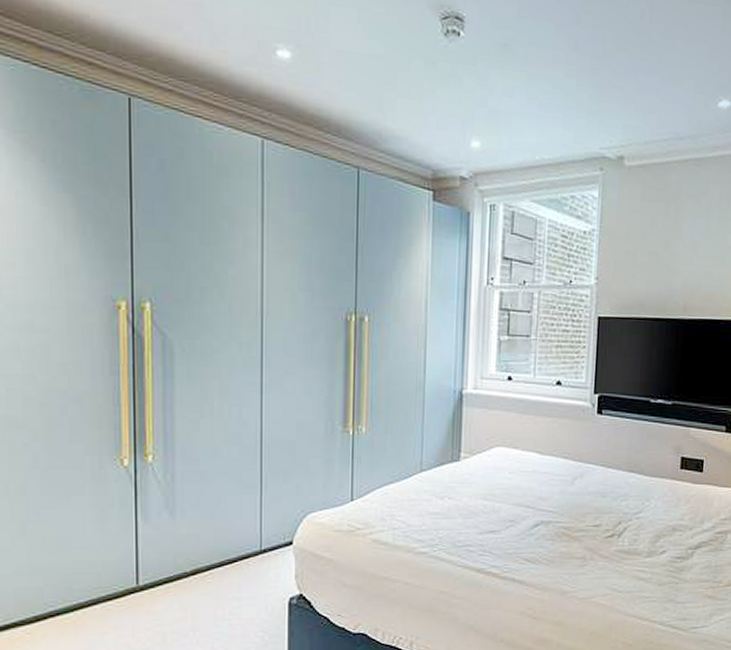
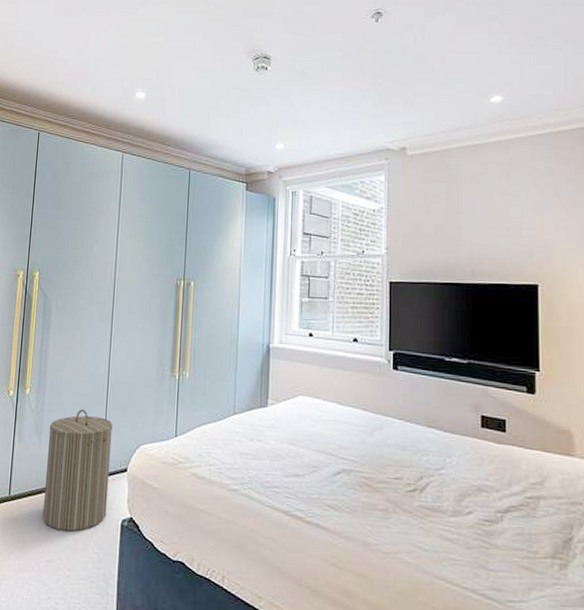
laundry hamper: none [185,477,271,618] -> present [42,409,113,532]

